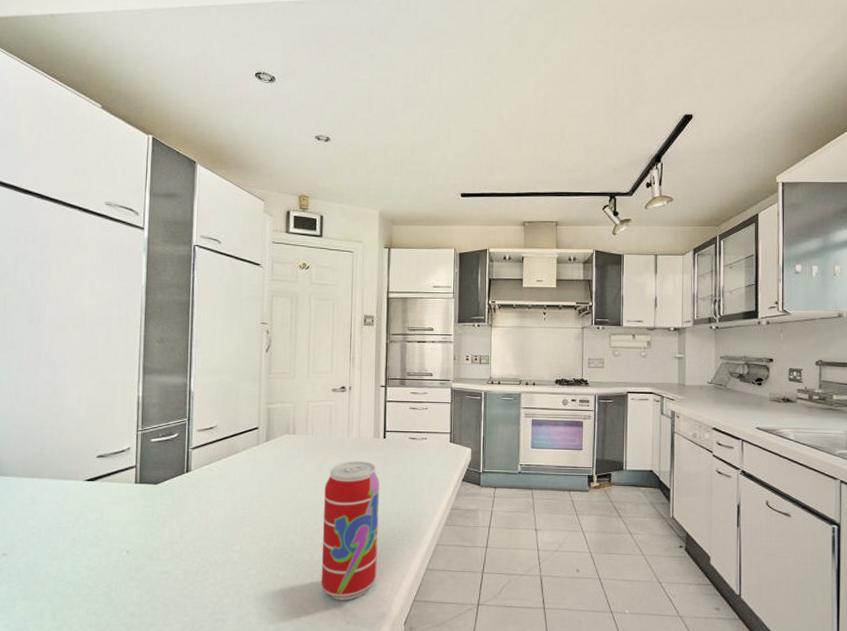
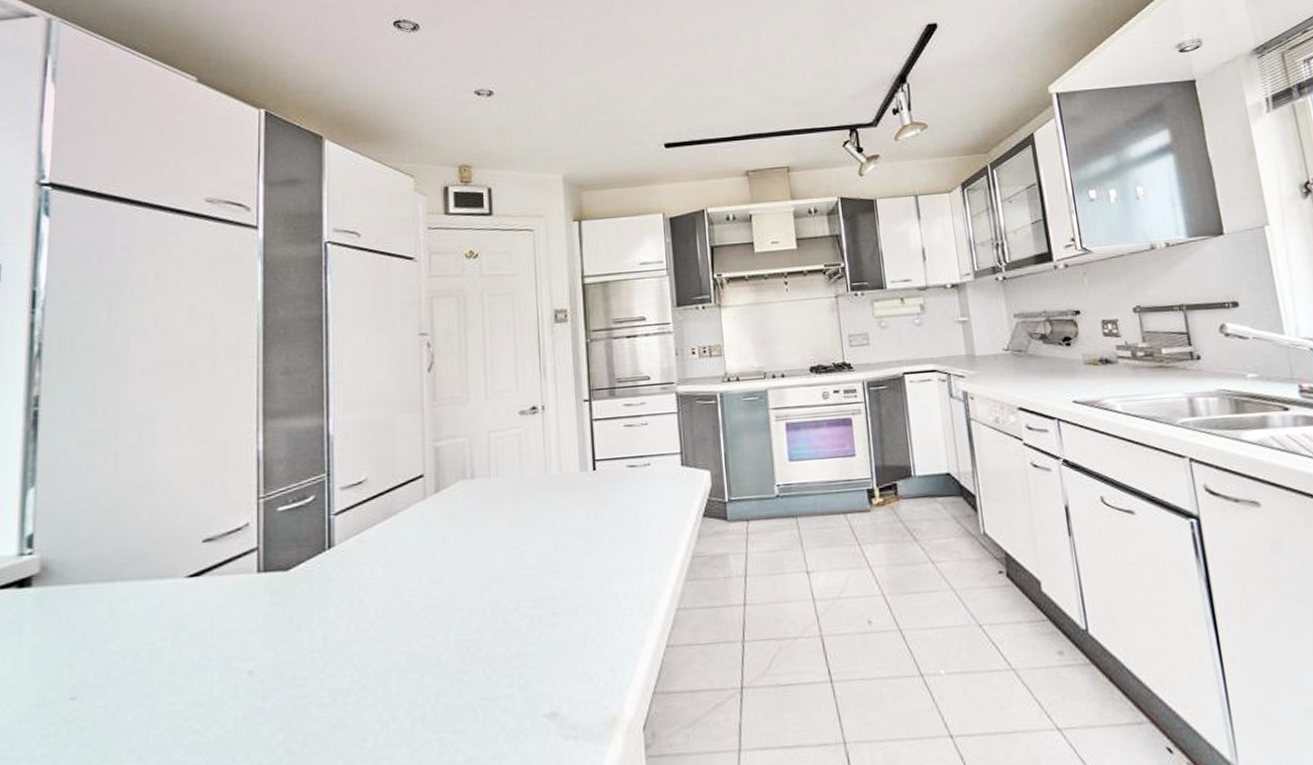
beverage can: present [321,461,379,601] -> none [519,504,600,707]

